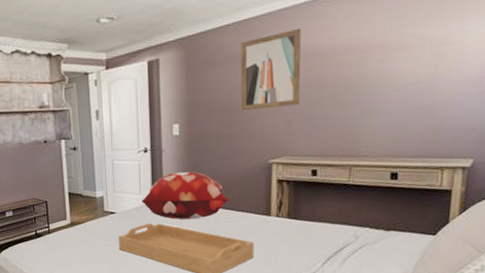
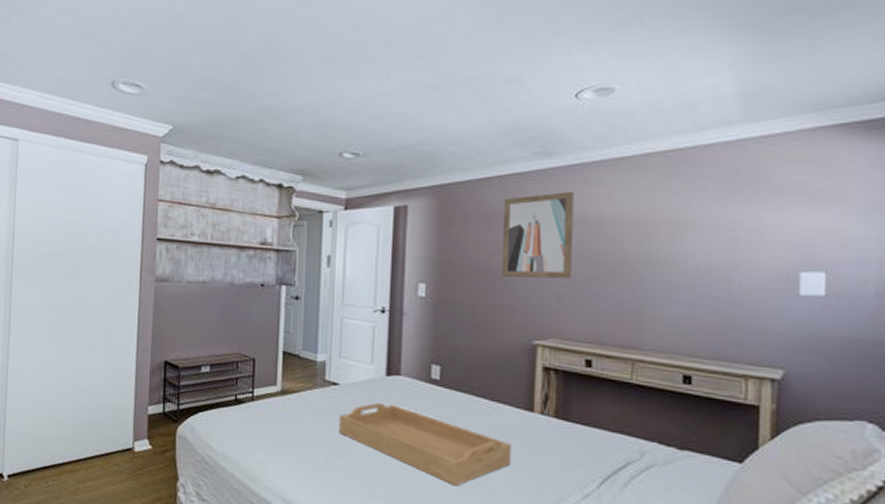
decorative pillow: present [142,171,231,219] -> none [373,342,484,405]

